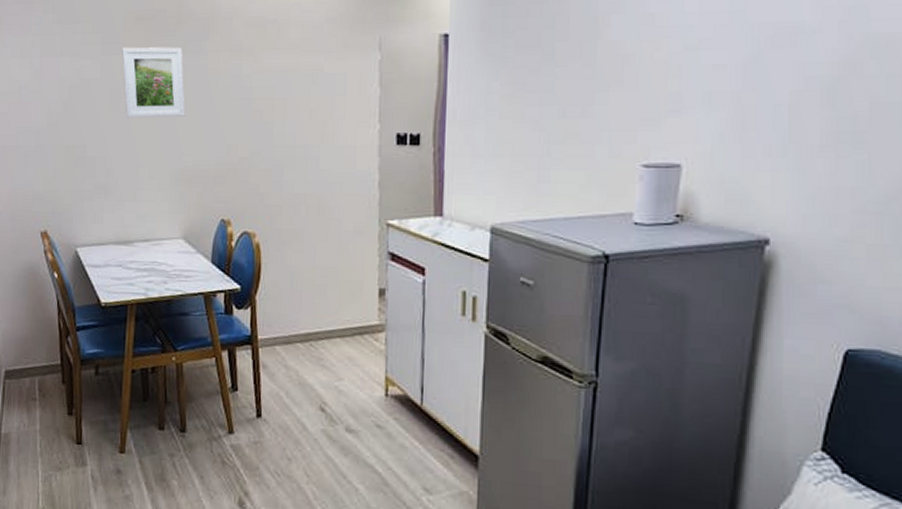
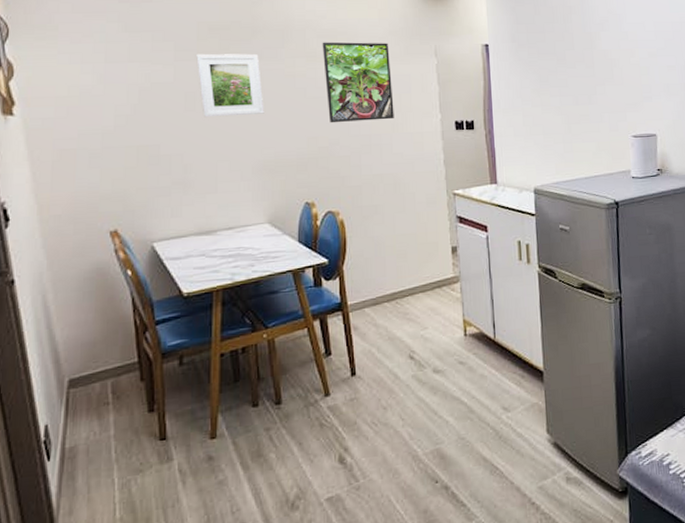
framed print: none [249,32,325,130] -> present [322,42,394,123]

